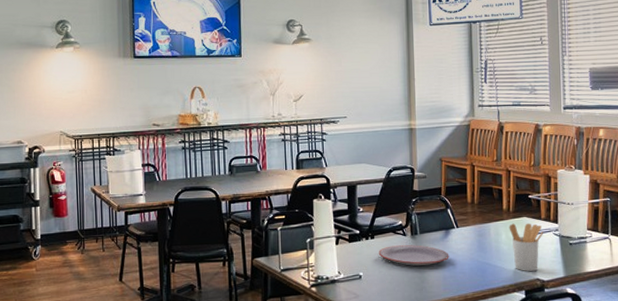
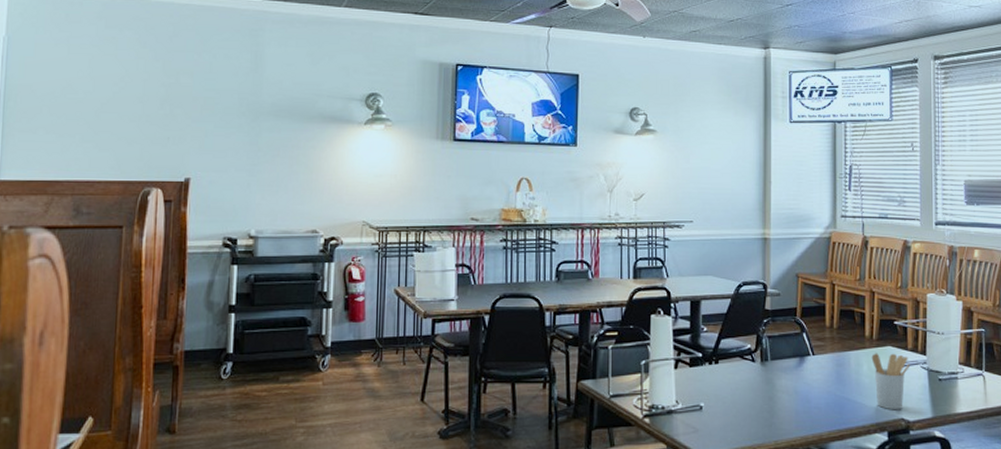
plate: present [378,245,449,266] -> none [723,373,803,397]

